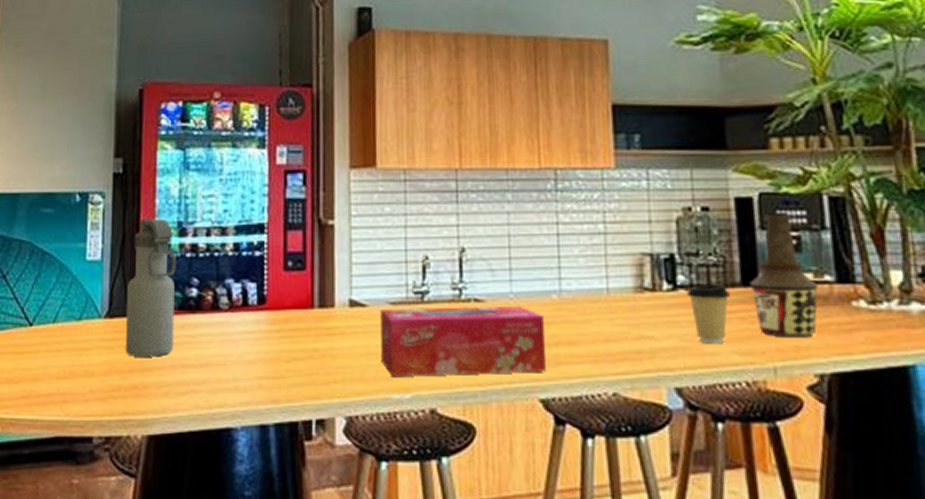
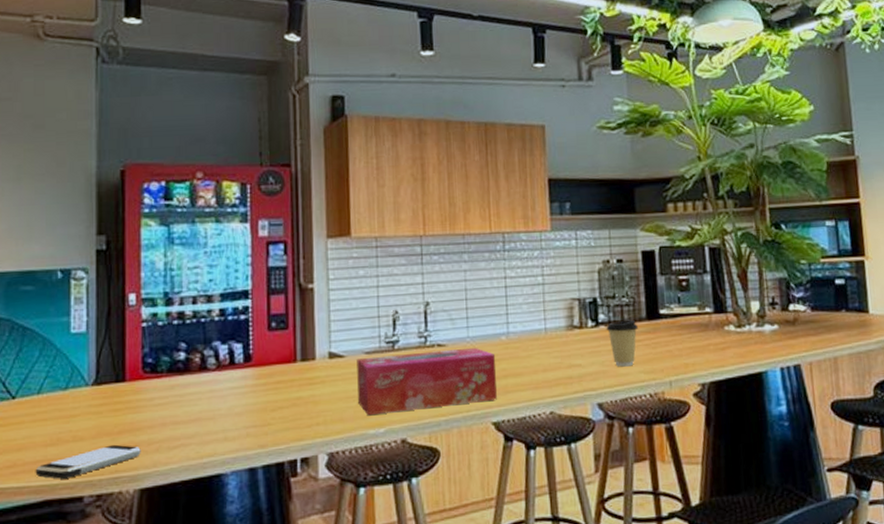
smartphone: none [48,384,150,416] -> present [35,444,141,479]
water bottle: present [125,219,176,357] -> none [113,290,164,419]
bottle: present [749,212,818,338] -> none [652,261,701,358]

